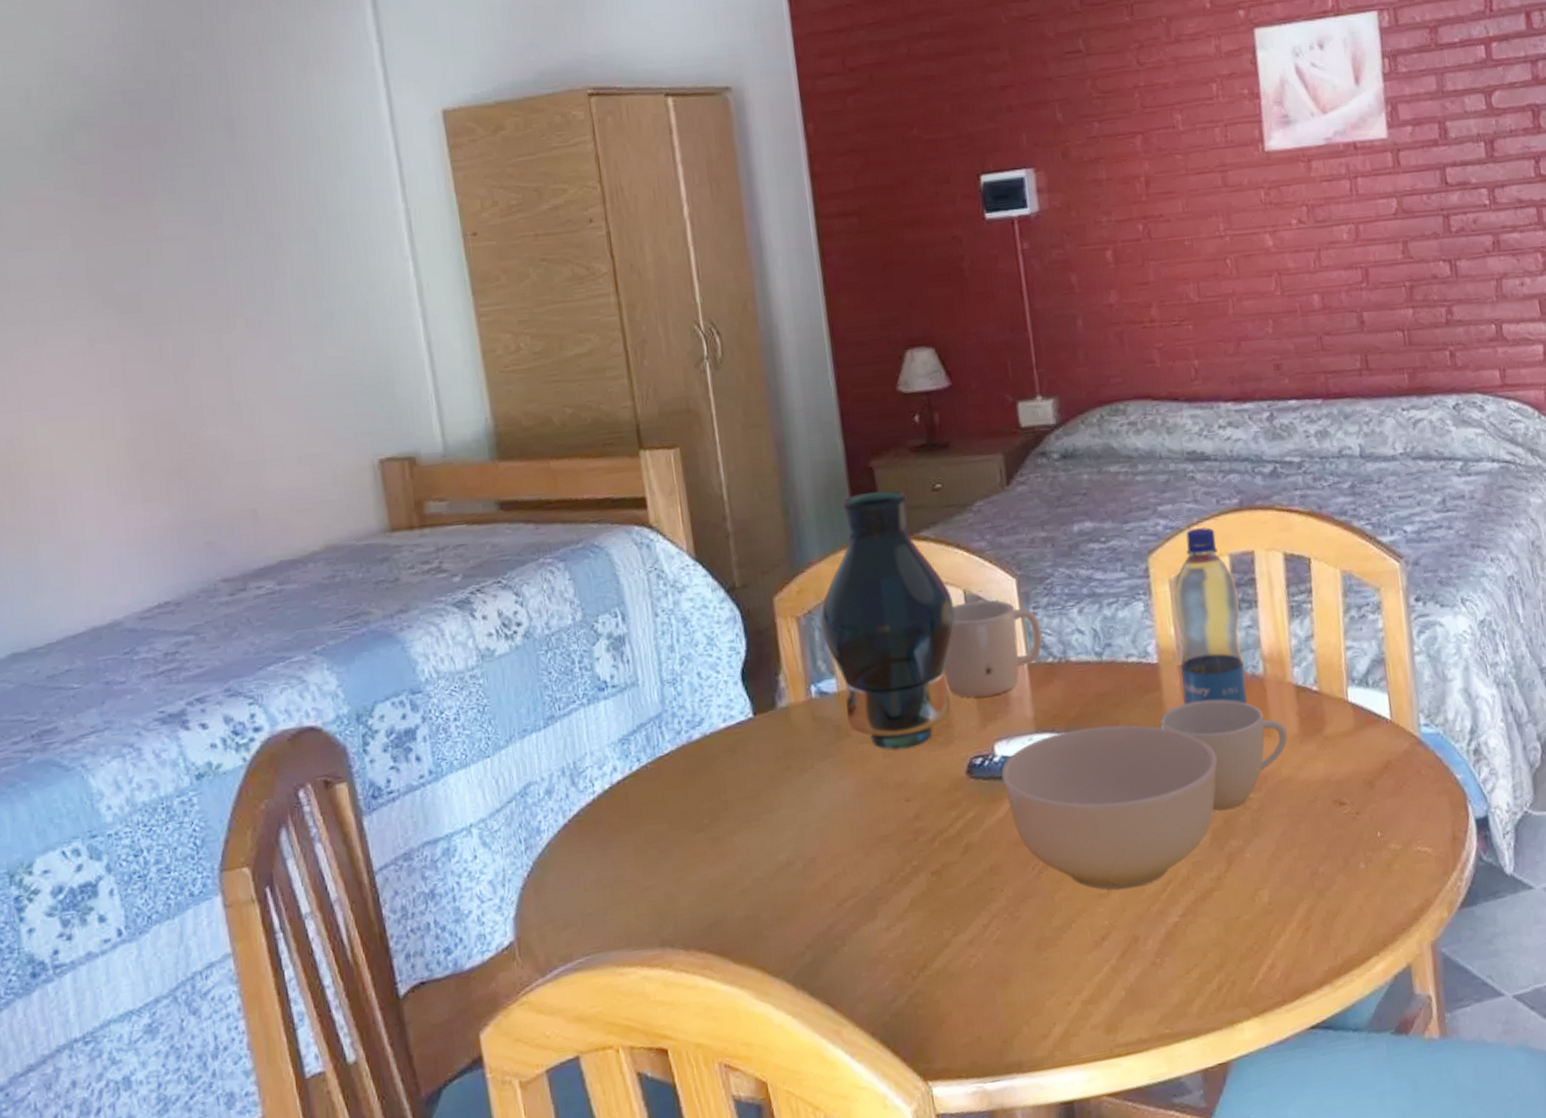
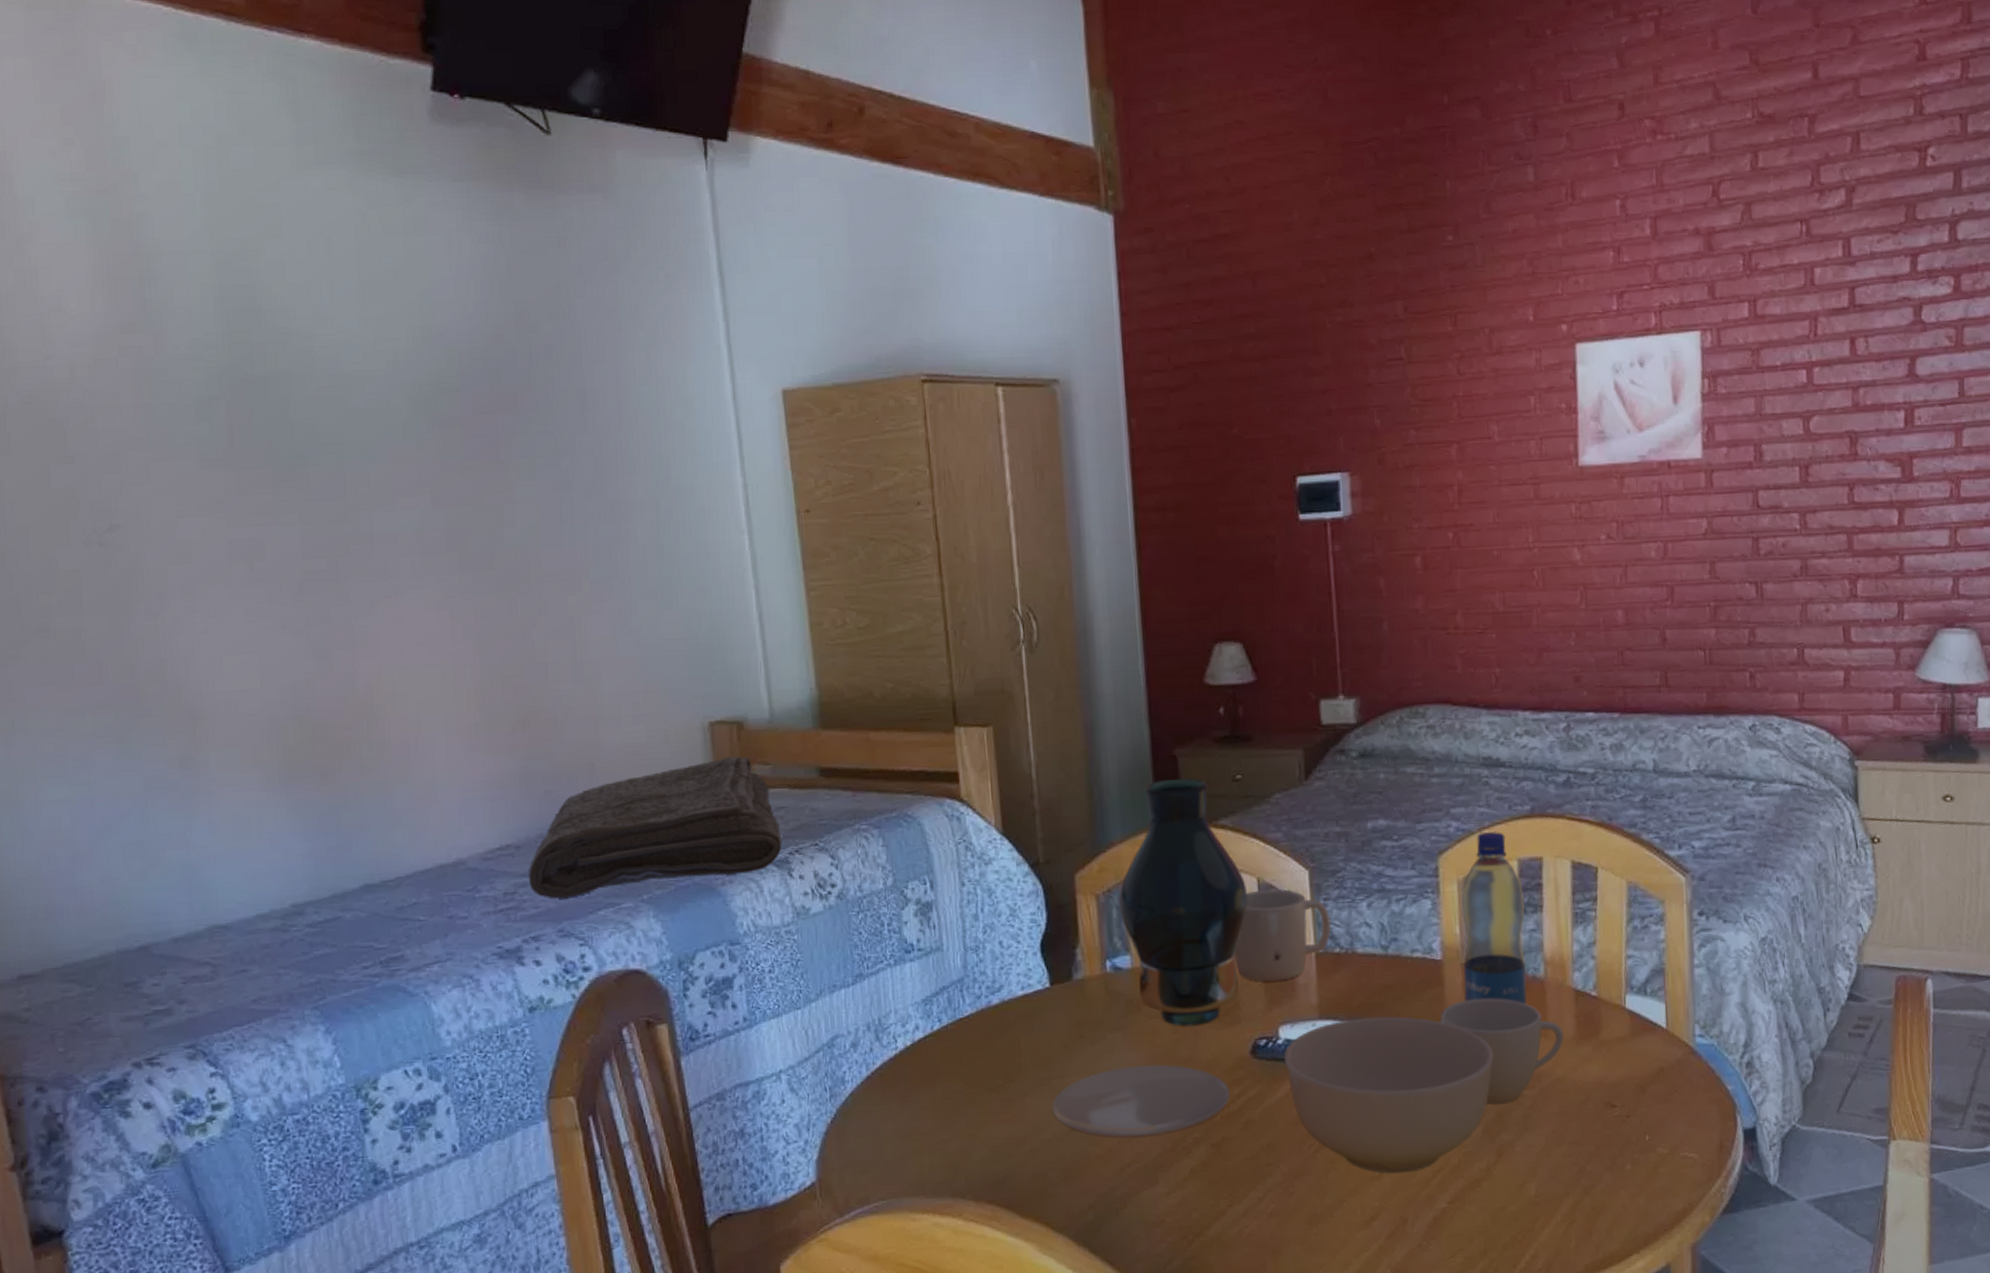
towel: none [189,493,463,657] -> present [528,756,782,899]
plate: none [761,791,948,873] -> present [1052,1064,1231,1139]

